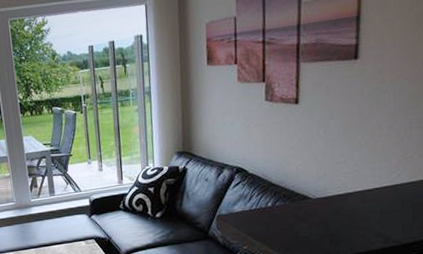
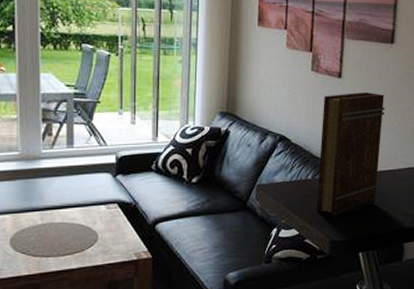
book: none [278,114,351,242] -> present [316,92,385,217]

